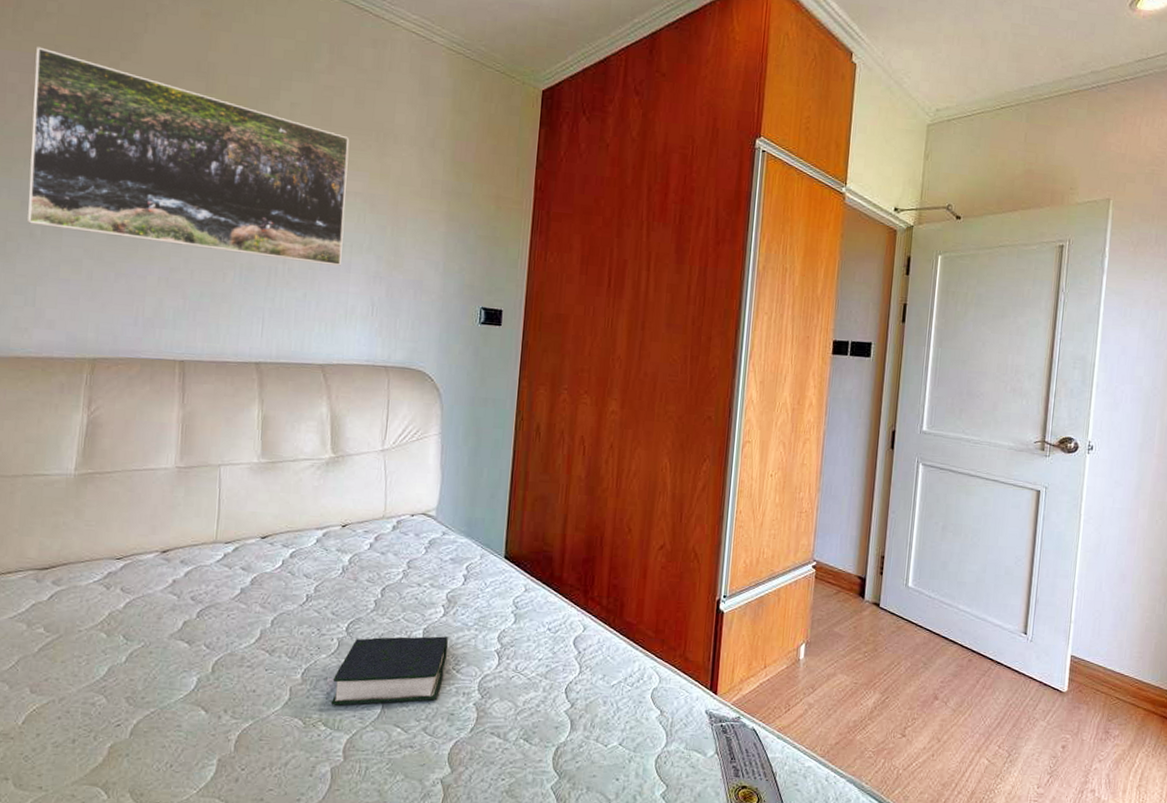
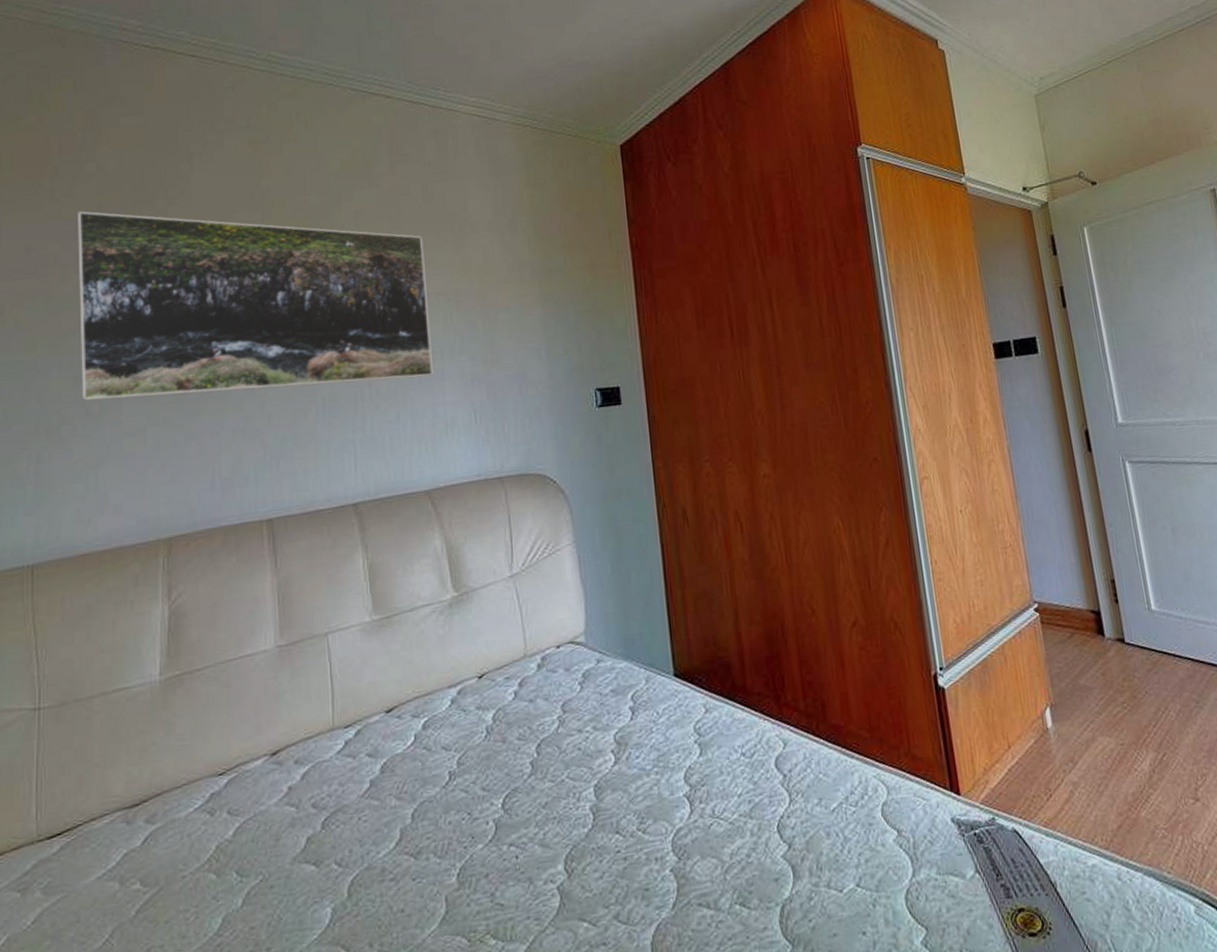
book: present [331,636,448,706] -> none [495,790,628,909]

